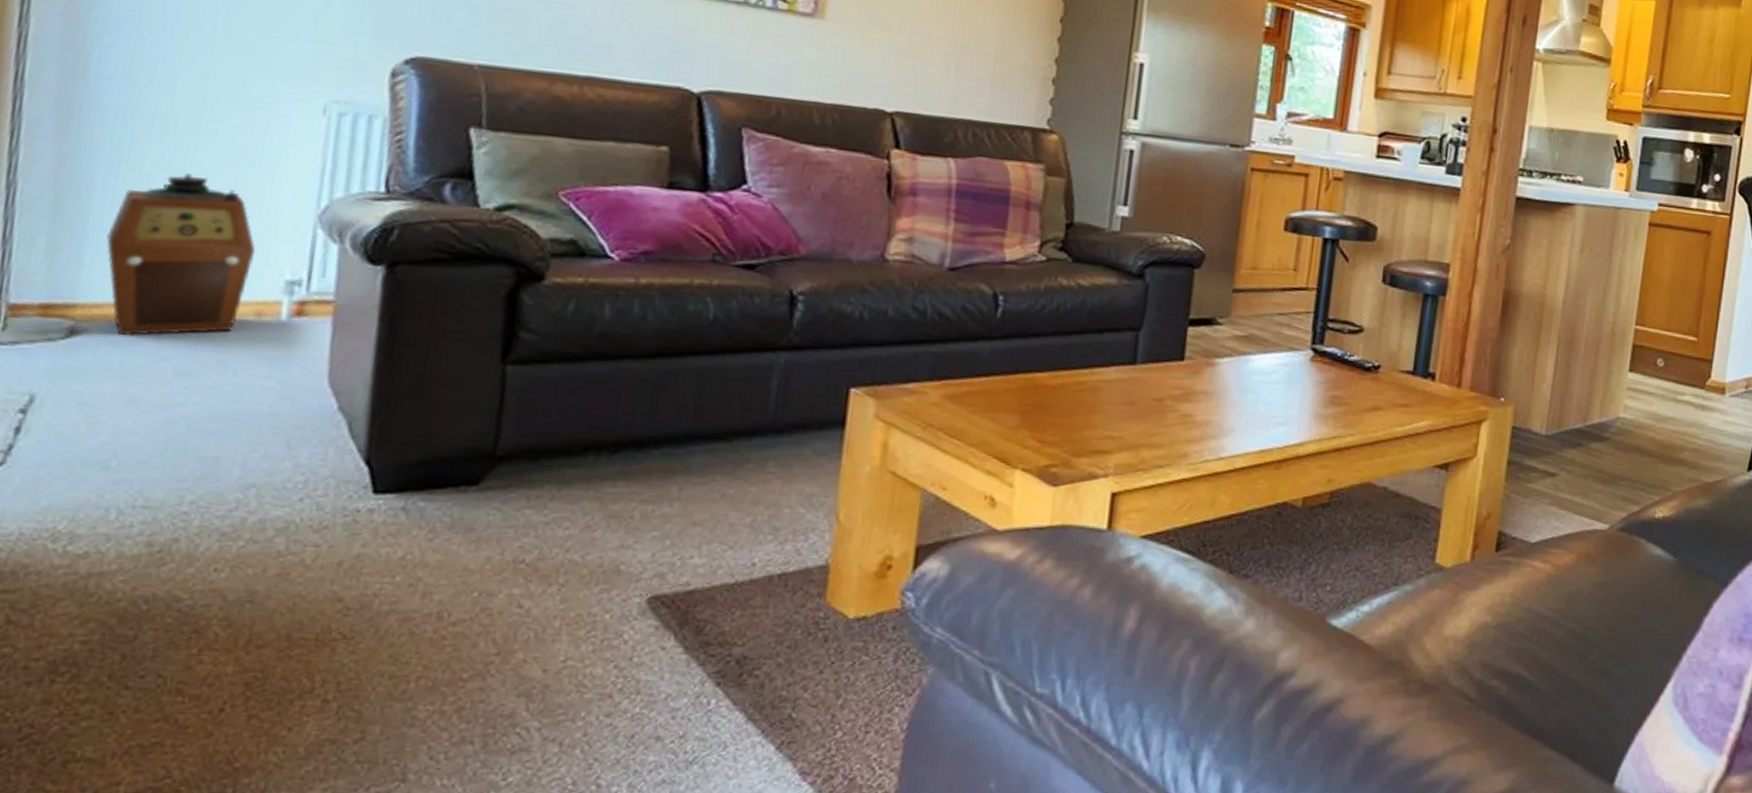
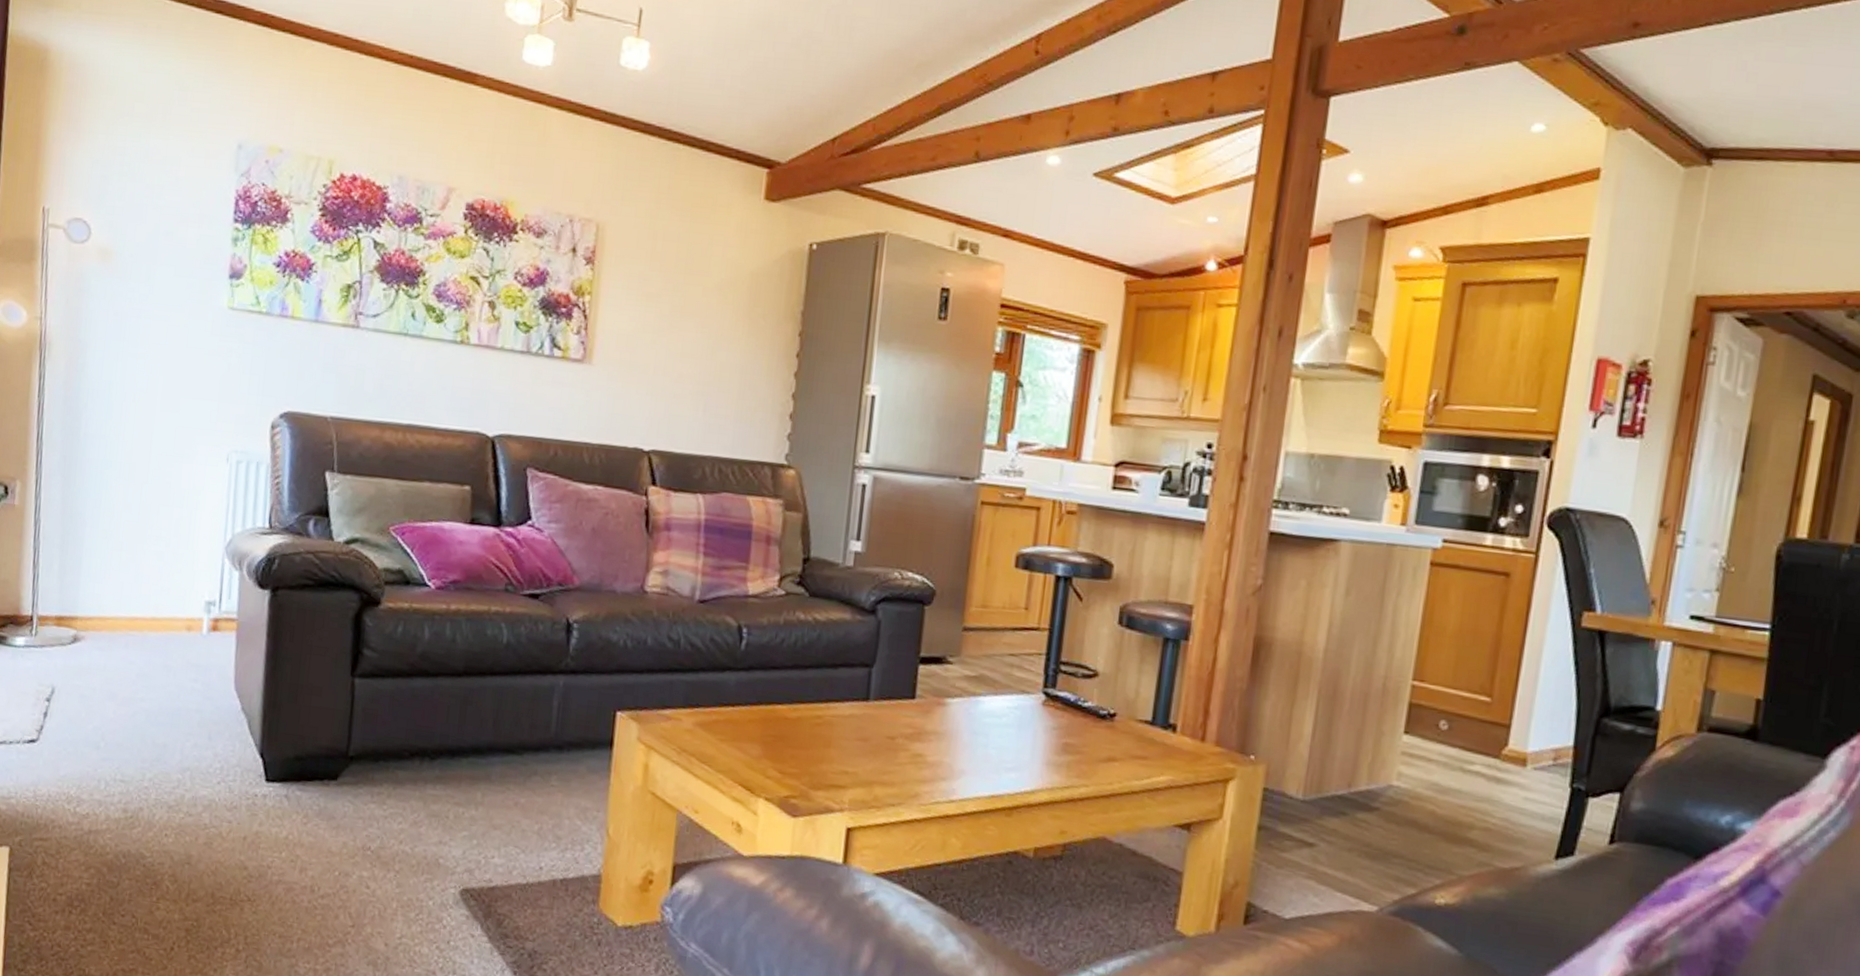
speaker: present [106,173,256,336] -> none [94,512,186,644]

